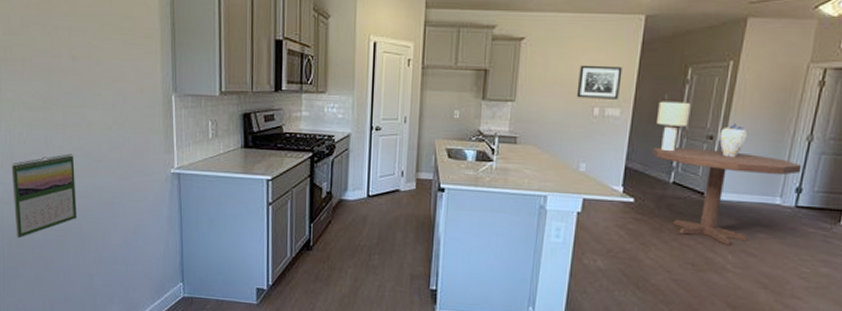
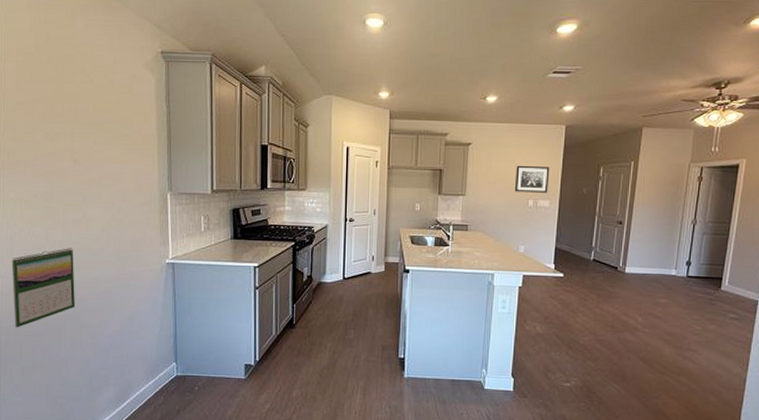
dining table: present [653,147,802,245] -> none [576,231,690,309]
lamp: present [657,101,691,152] -> none [578,194,604,235]
decorative urn: present [719,122,747,158] -> none [627,210,647,239]

